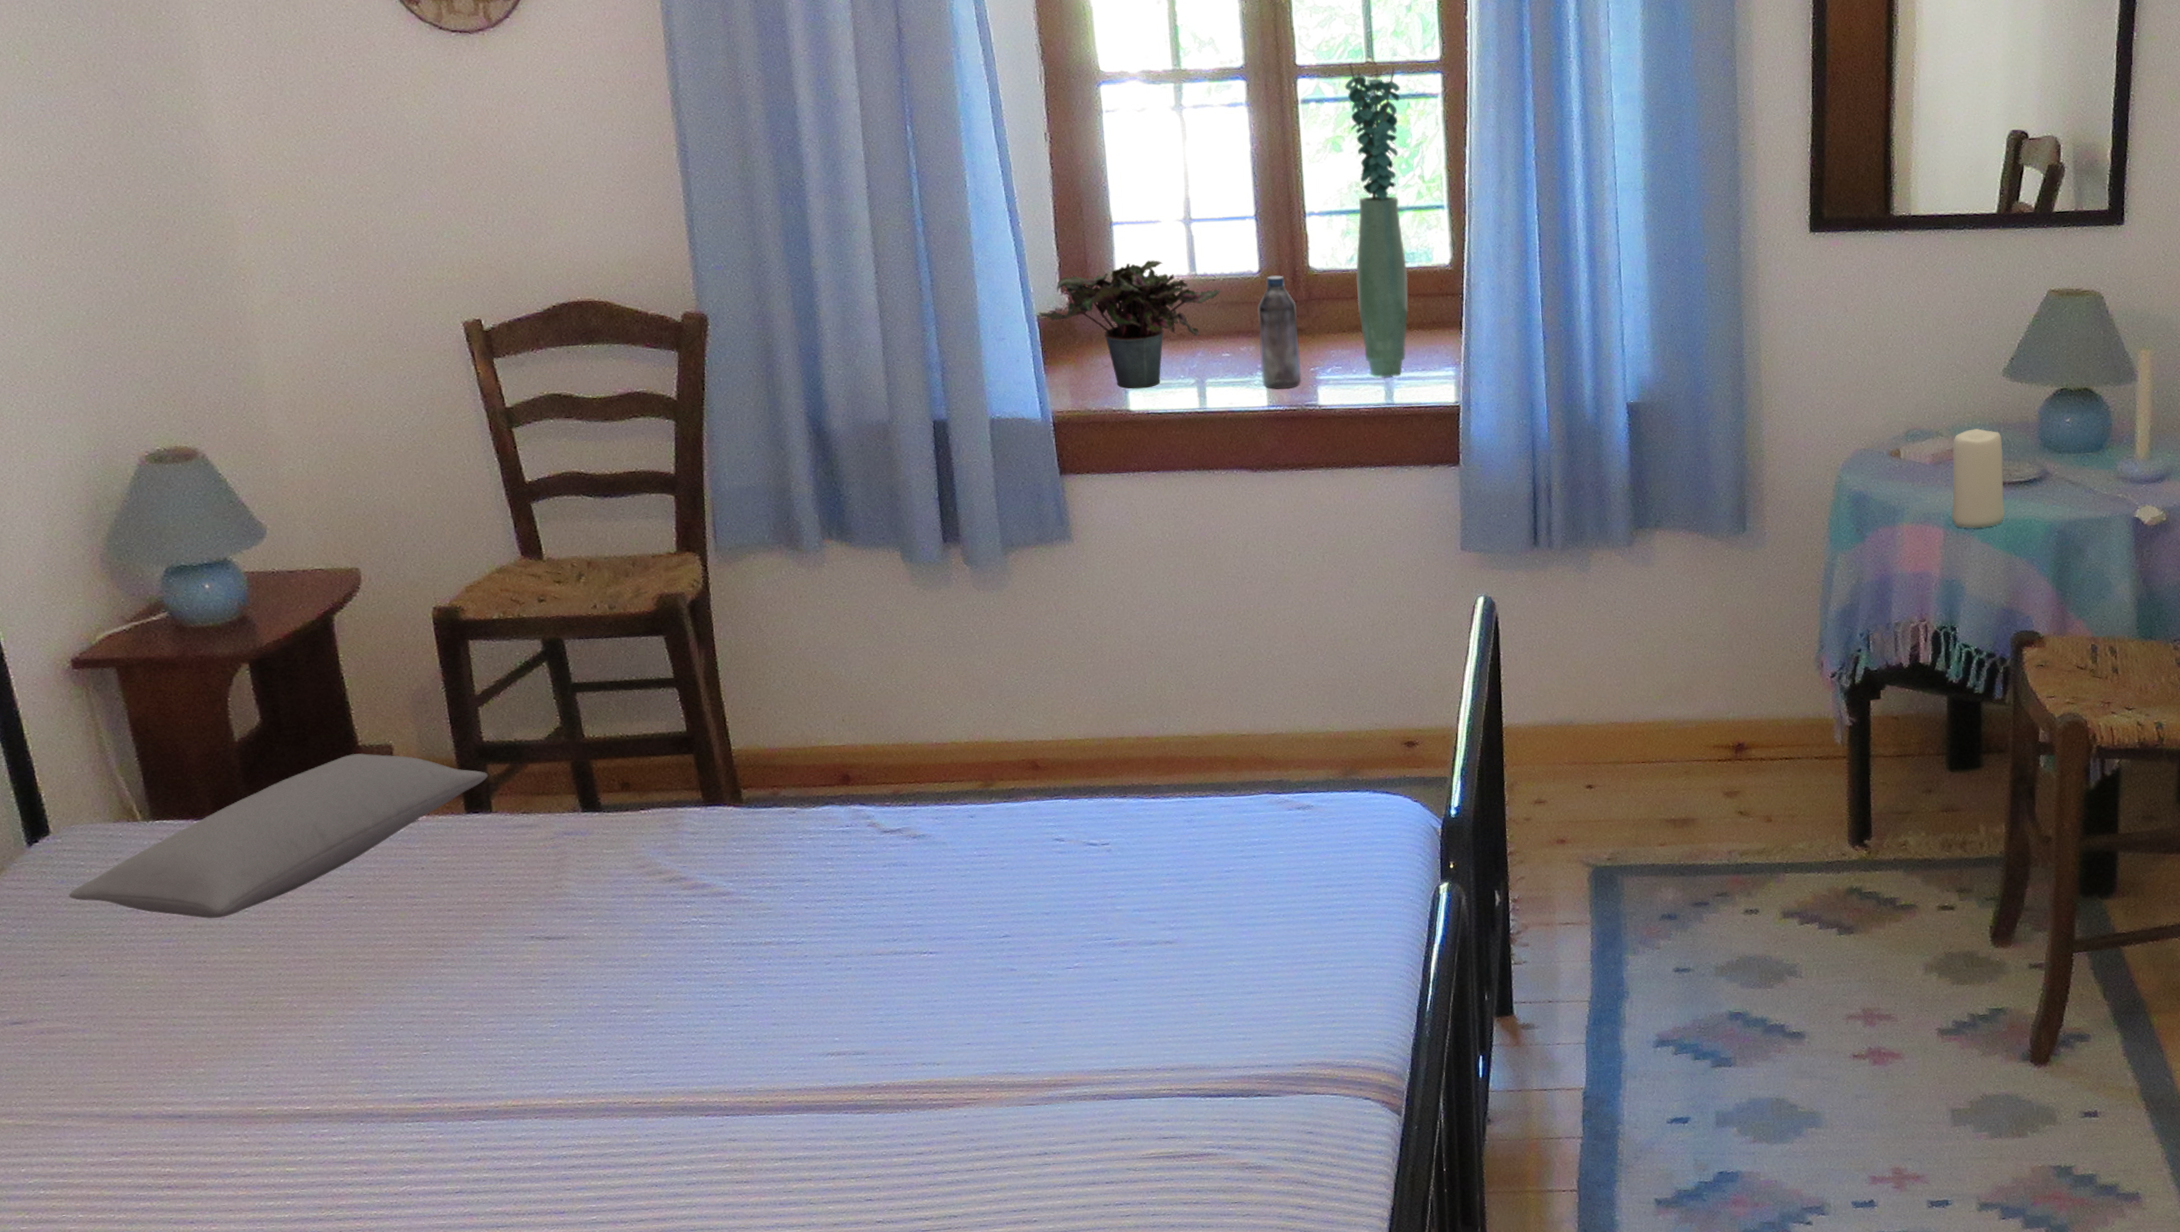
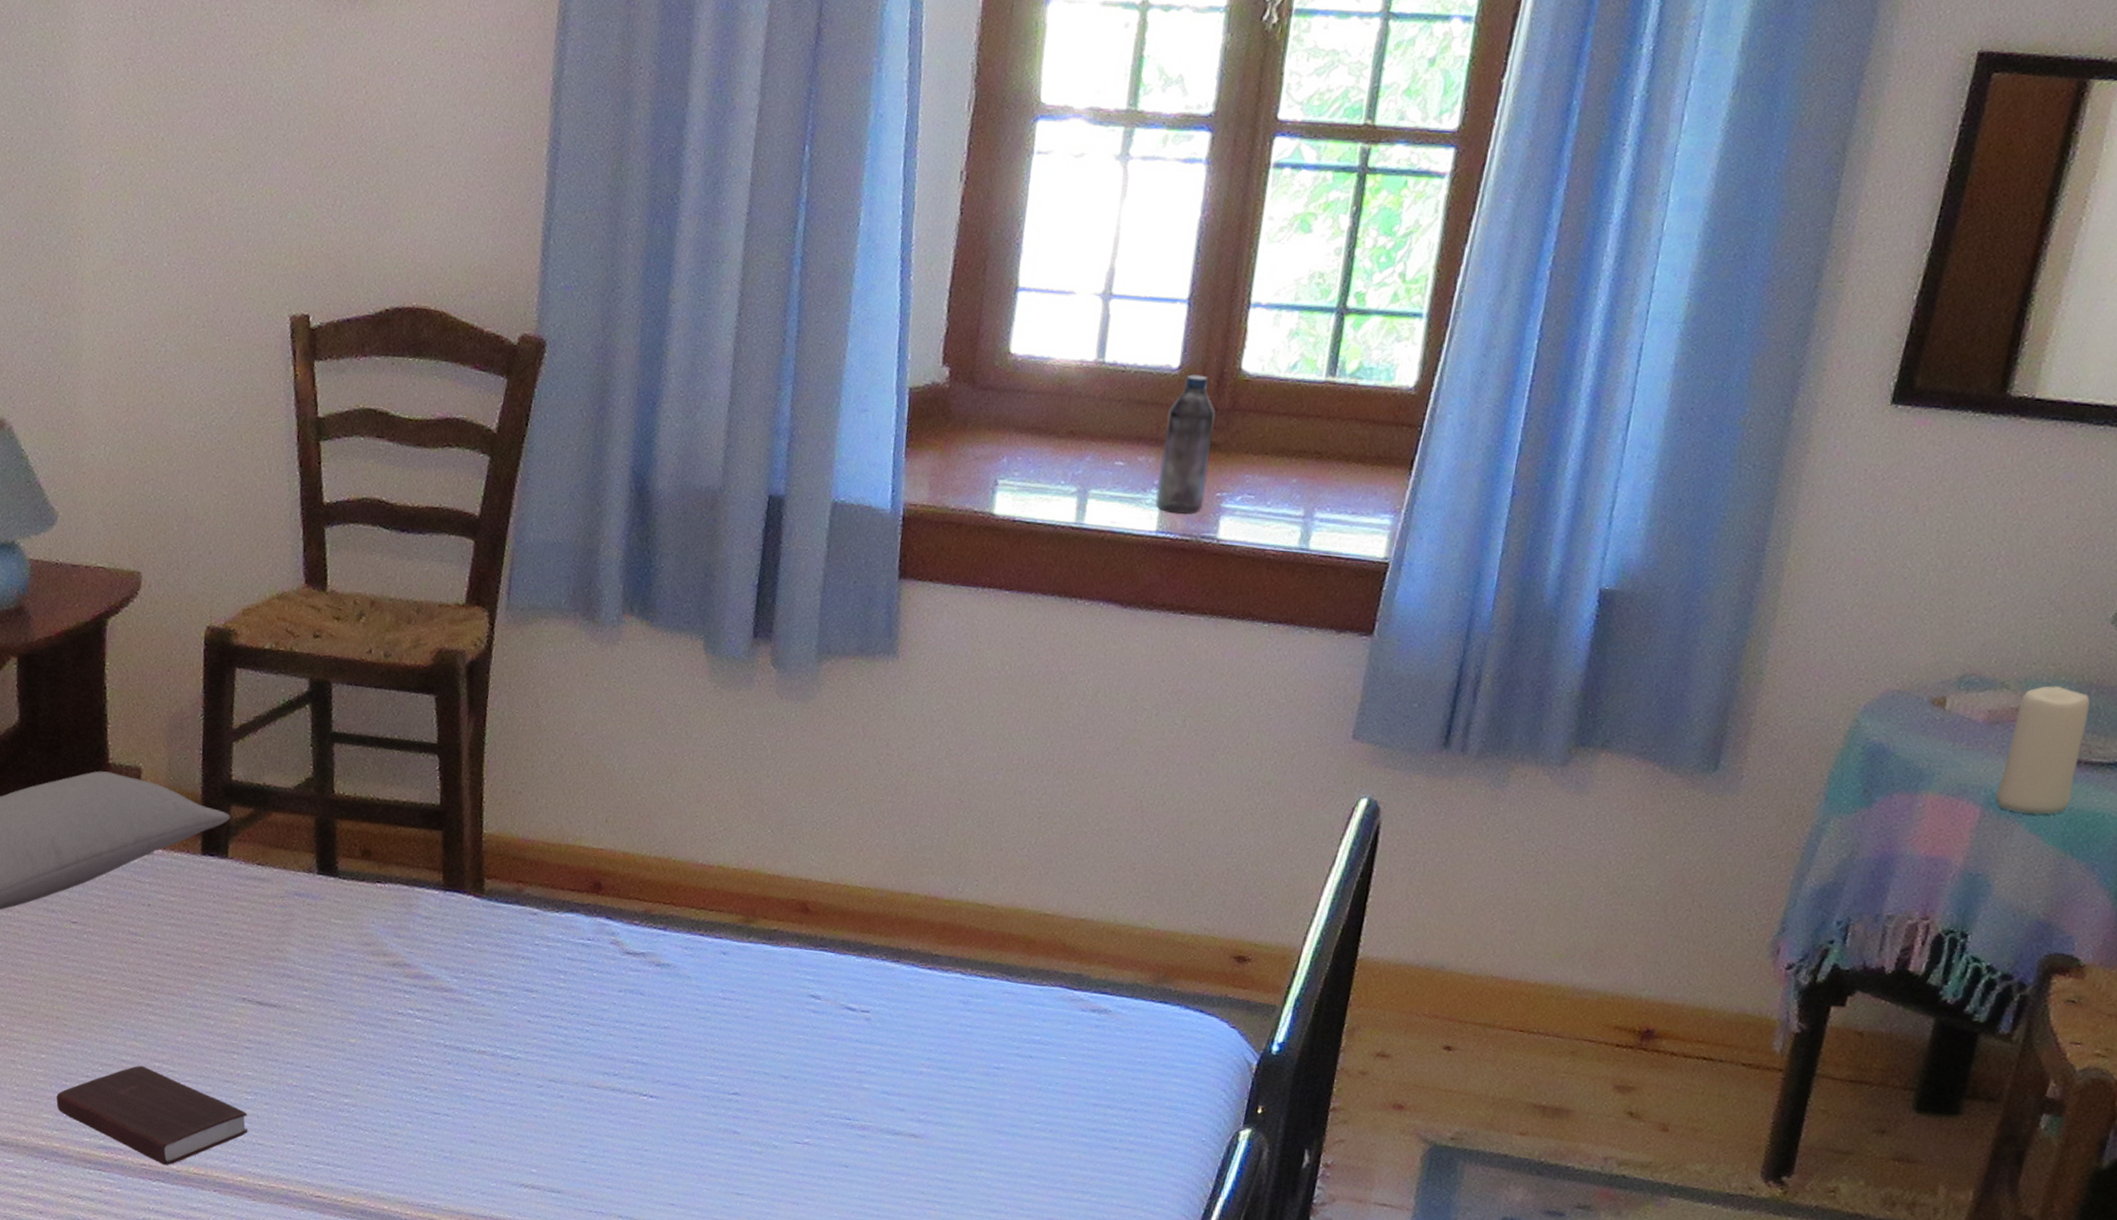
book: none [361,1016,559,1104] -> present [56,1065,248,1165]
potted plant: present [1038,260,1222,389] -> none [911,338,1131,491]
vase: present [1344,63,1409,377] -> none [1285,124,1400,516]

